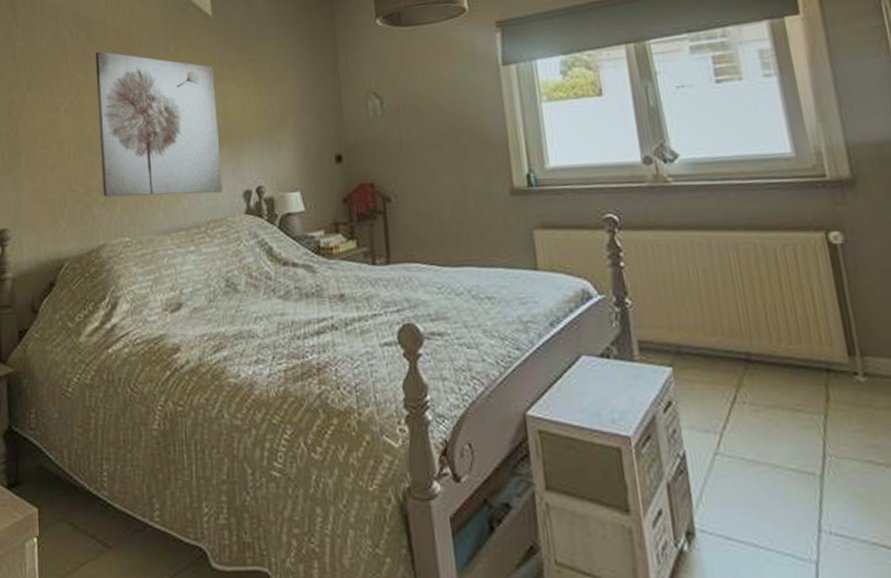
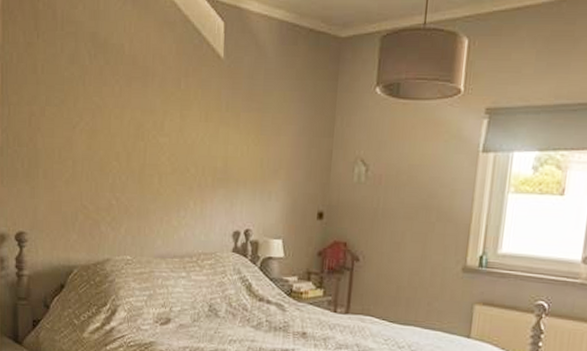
wall art: present [95,51,223,197] -> none [110,76,219,229]

